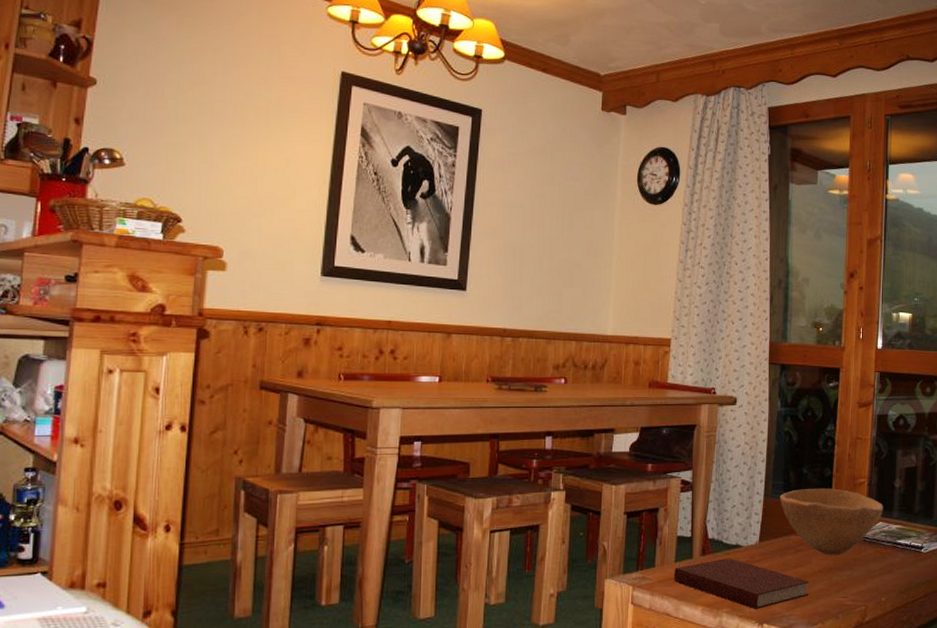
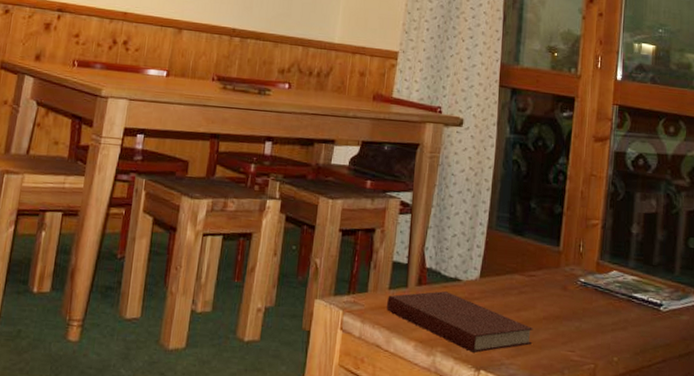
bowl: present [780,488,884,556] -> none [504,224,619,303]

